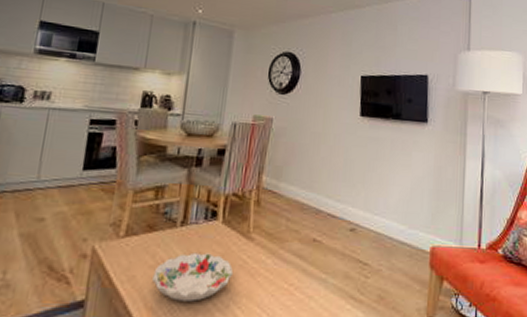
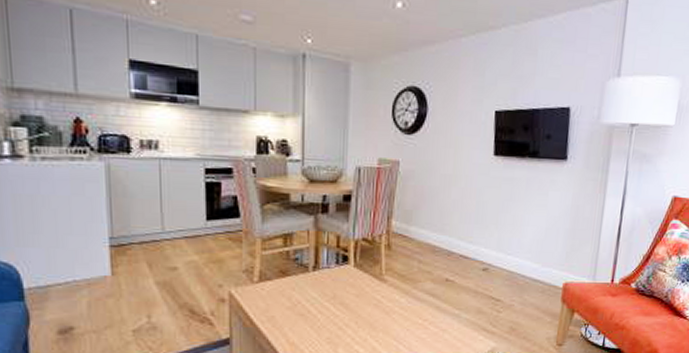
decorative bowl: present [152,252,234,302] -> none [291,294,369,337]

